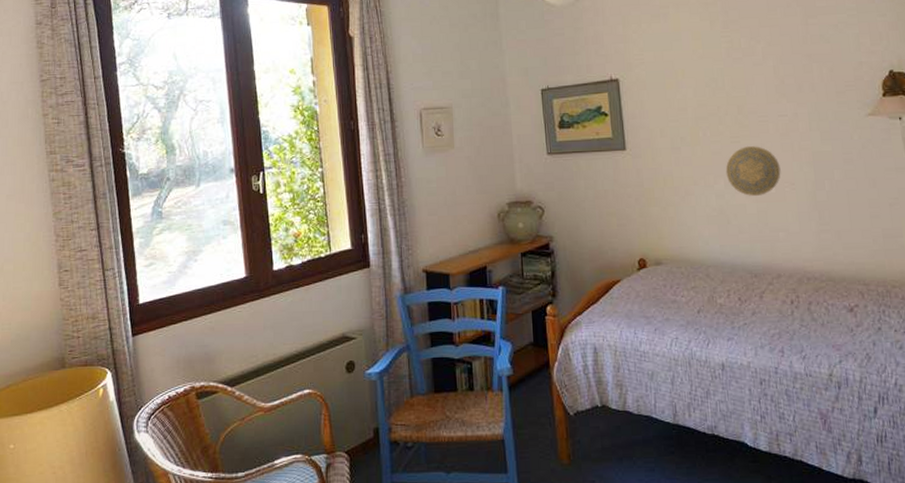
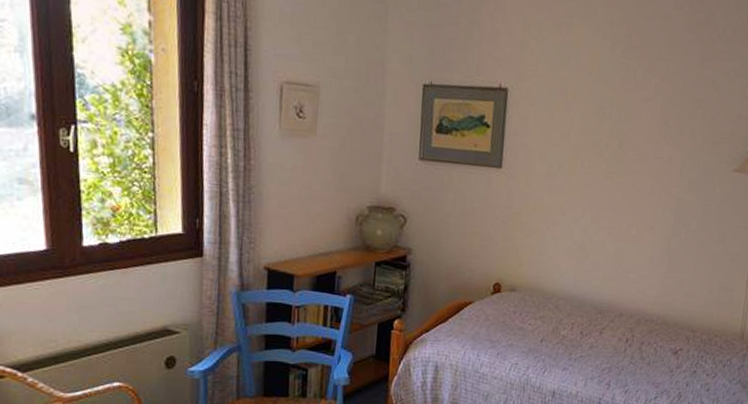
decorative plate: present [725,145,781,196] -> none [594,183,646,235]

